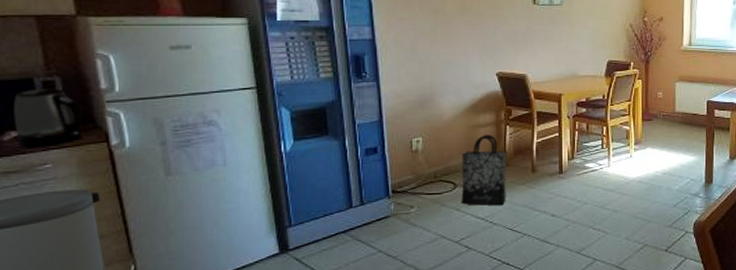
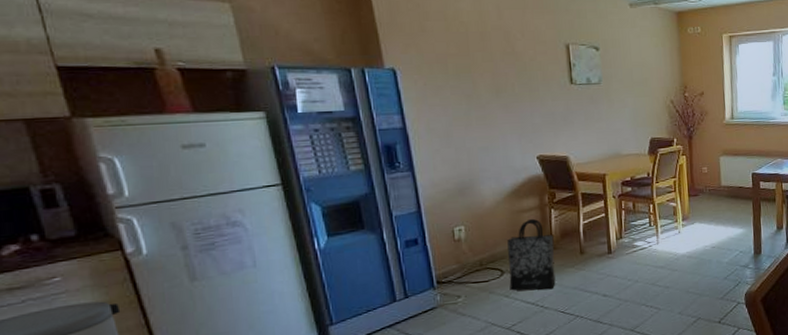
kettle: present [13,88,84,147] -> none [9,196,94,261]

